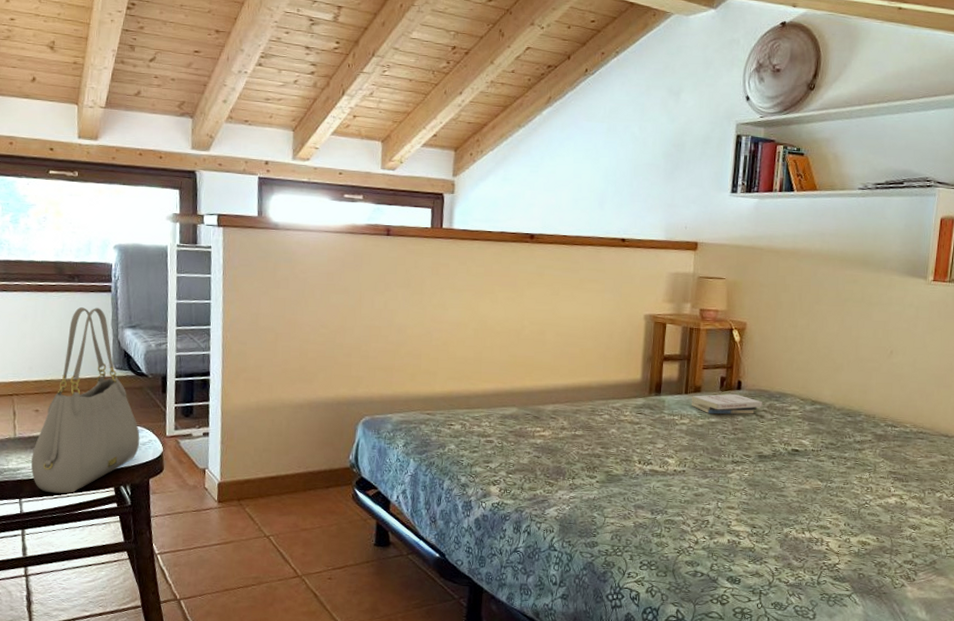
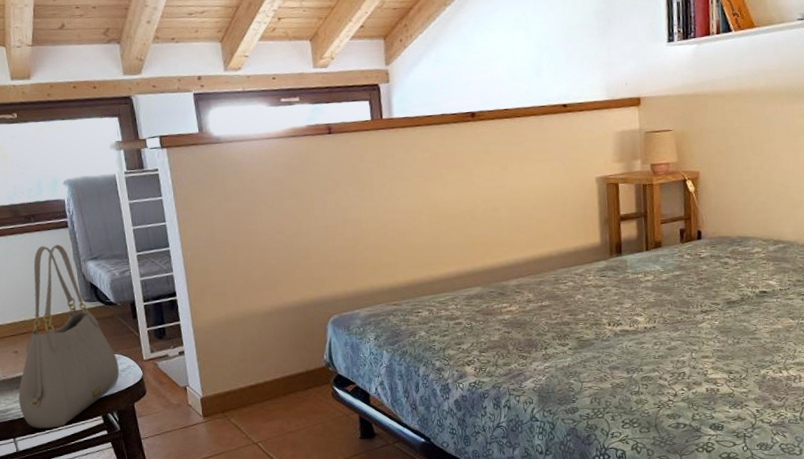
books: present [691,393,762,414] -> none [652,244,725,267]

